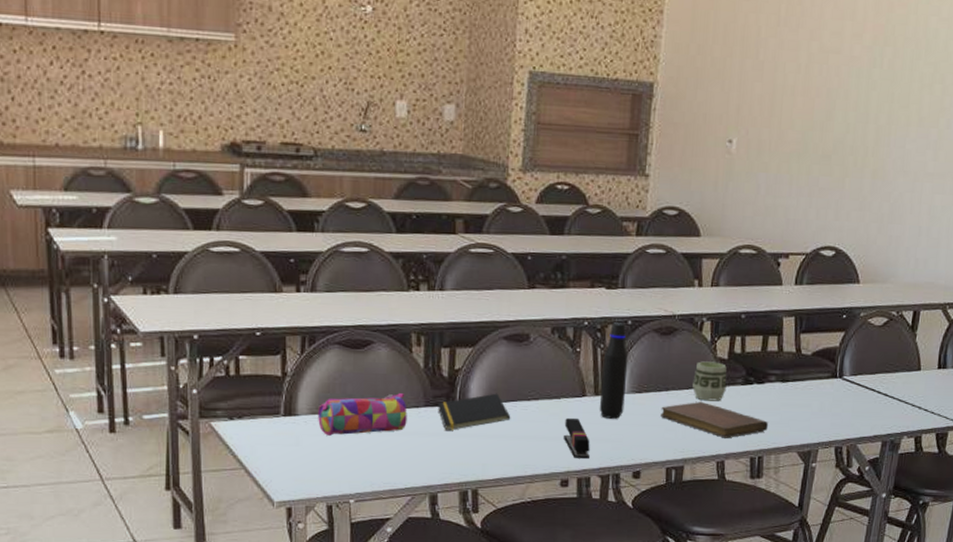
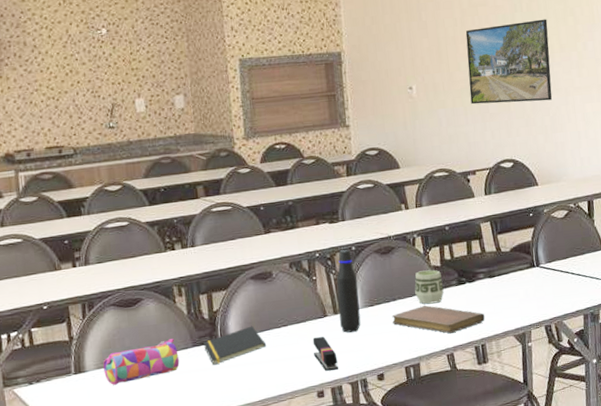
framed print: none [799,80,910,184] -> present [465,19,552,105]

